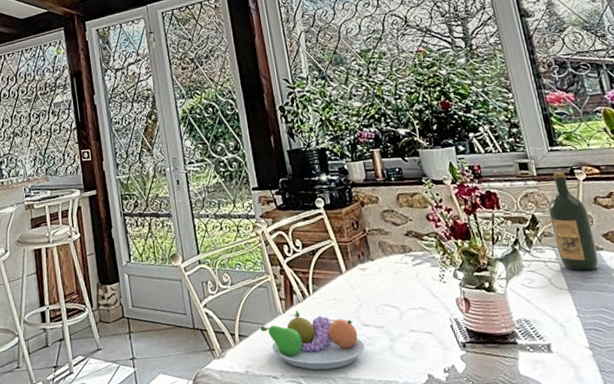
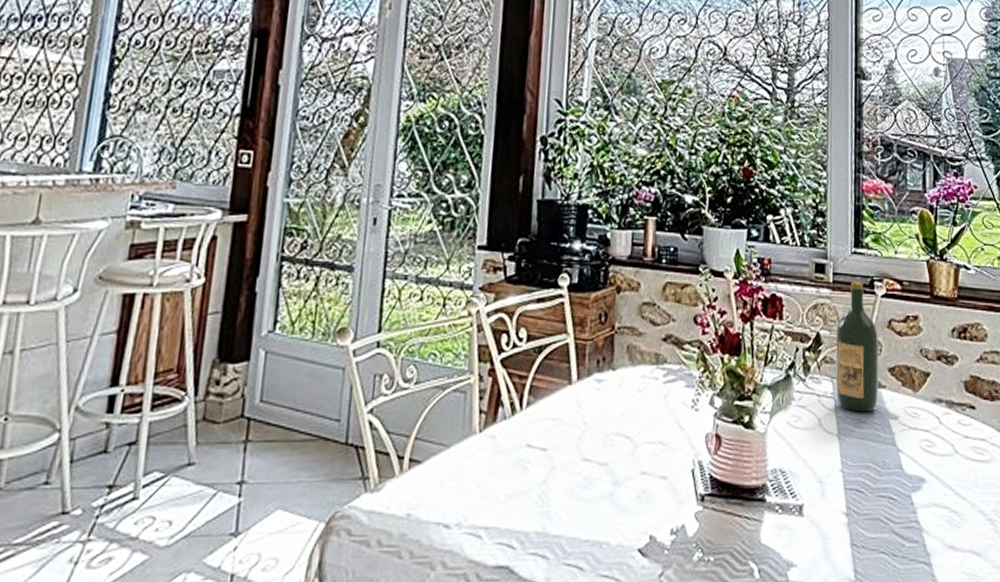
fruit bowl: present [260,310,365,370] -> none [441,429,578,520]

